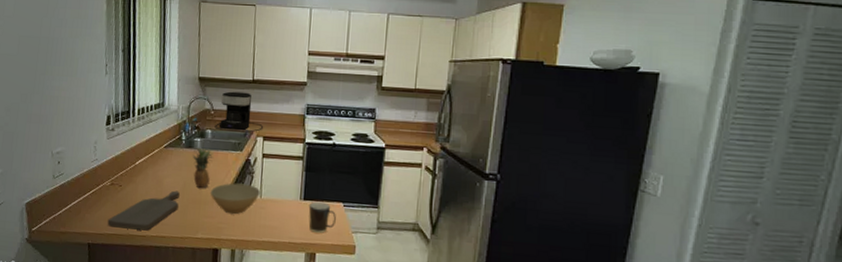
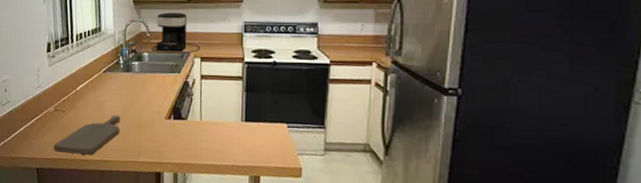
fruit: present [192,147,213,188] -> none [130,70,151,112]
bowl: present [210,183,261,214] -> none [150,106,201,137]
mug: present [308,201,336,233] -> none [250,122,280,156]

